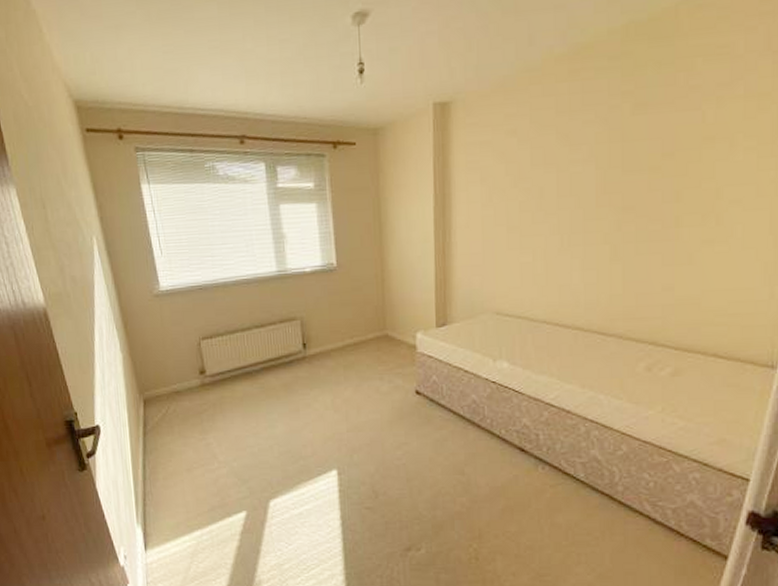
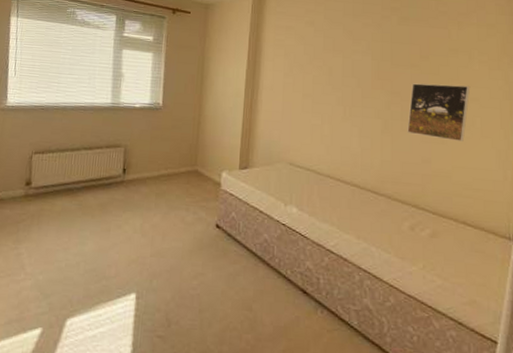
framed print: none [643,183,731,259] -> present [407,83,471,142]

